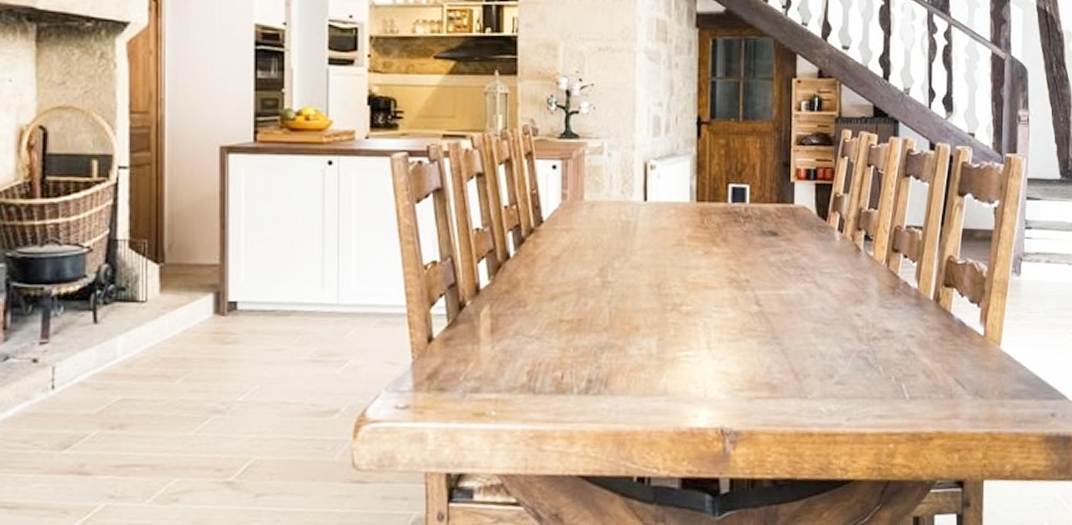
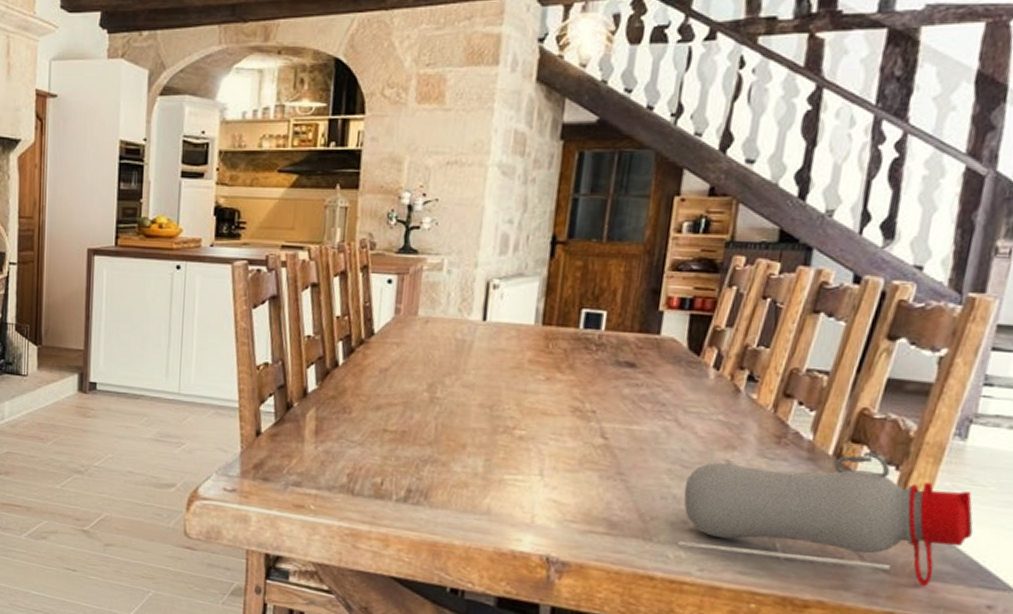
water bottle: none [827,292,1034,406] -> present [678,451,973,587]

